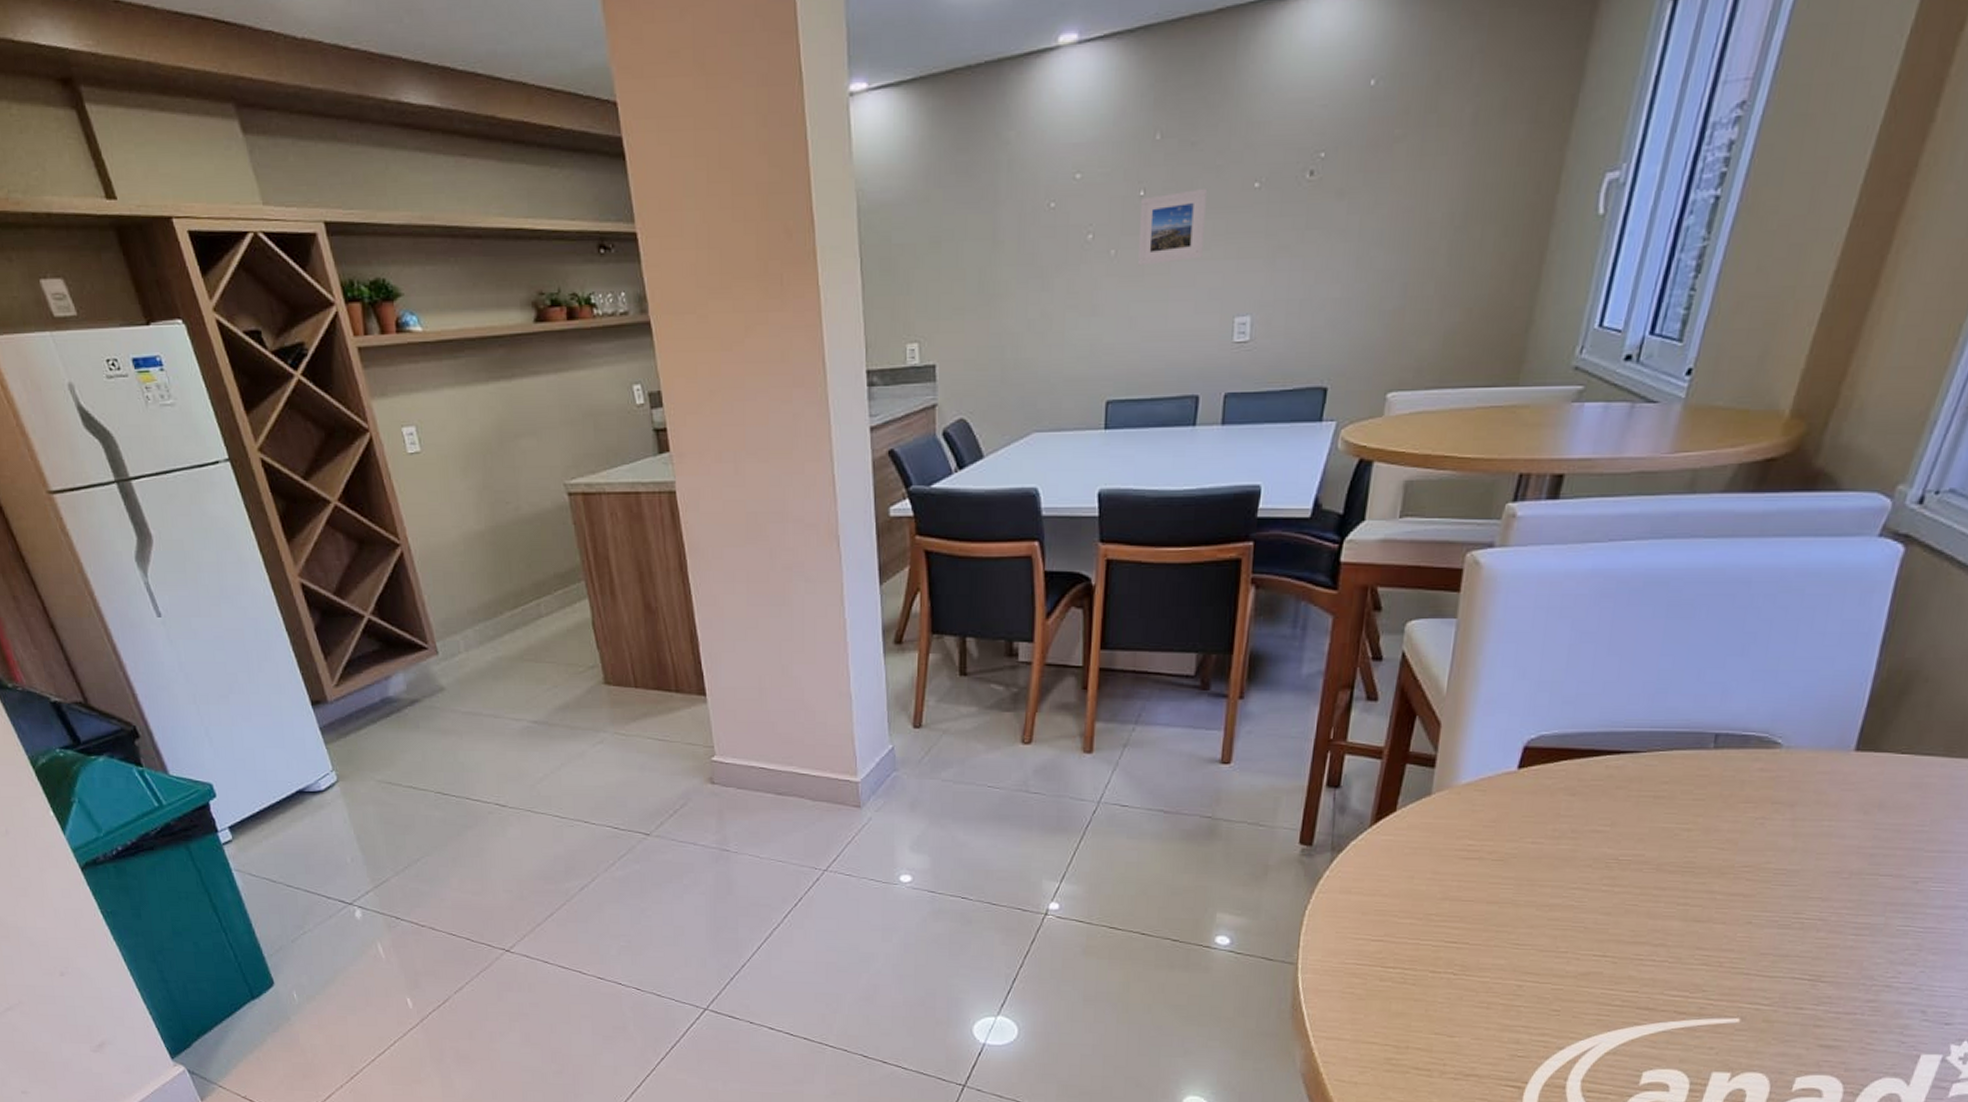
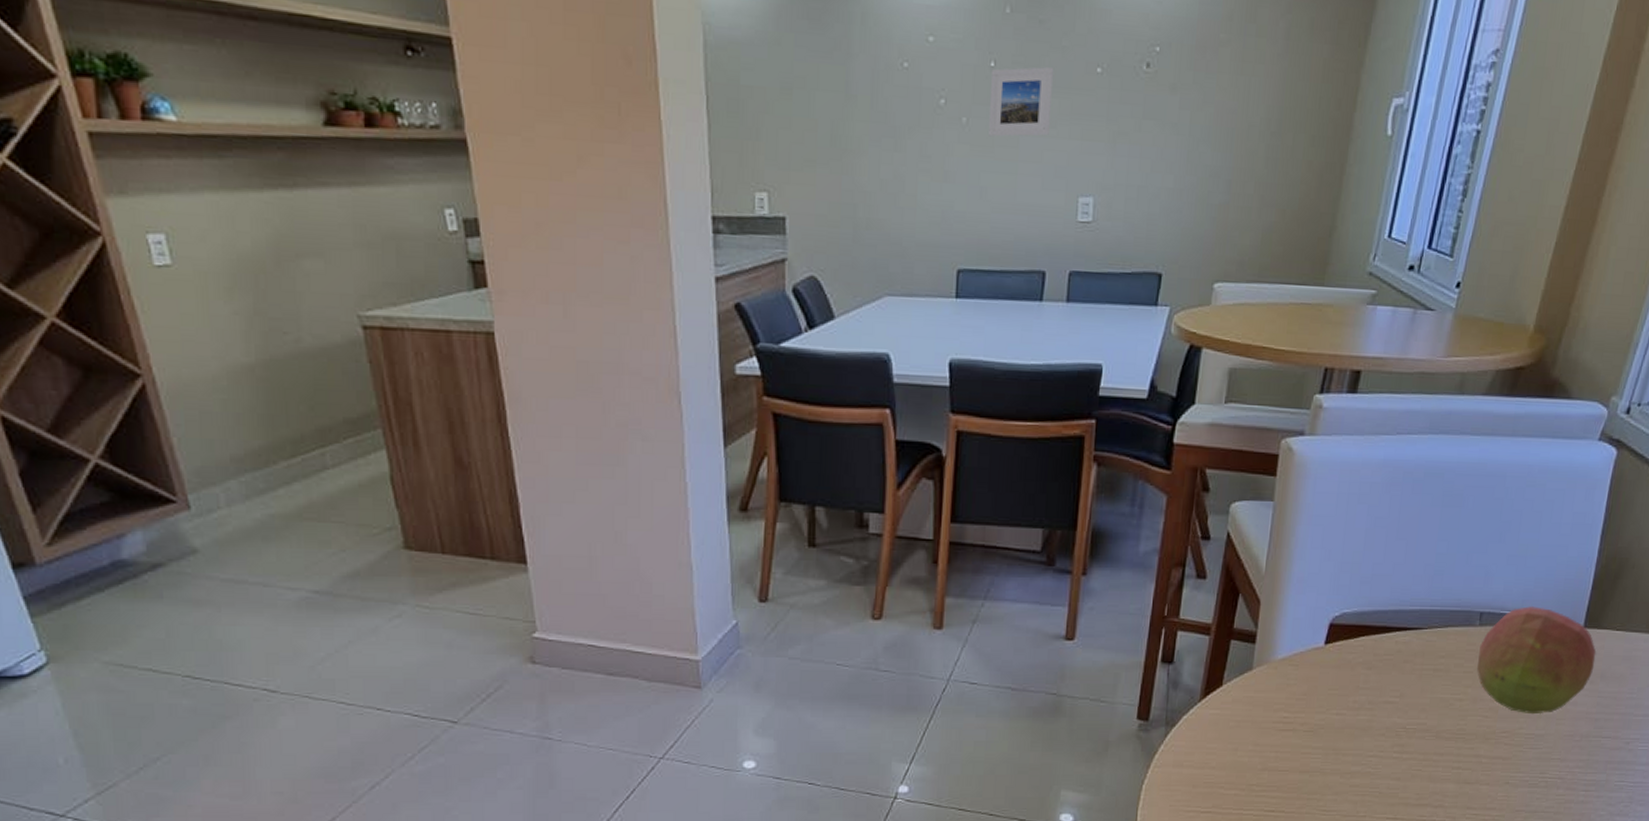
fruit: none [1709,727,1873,848] -> present [1476,606,1597,715]

